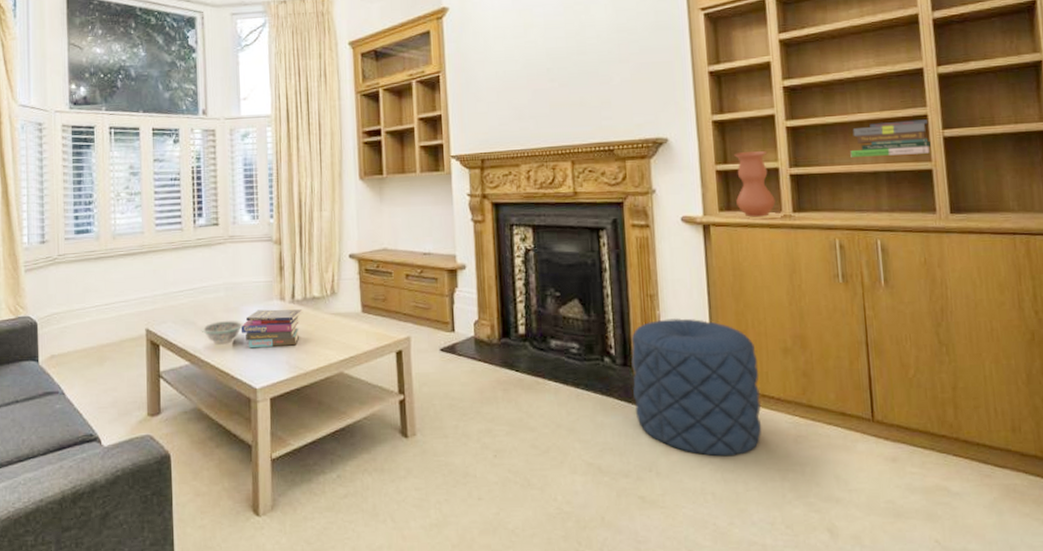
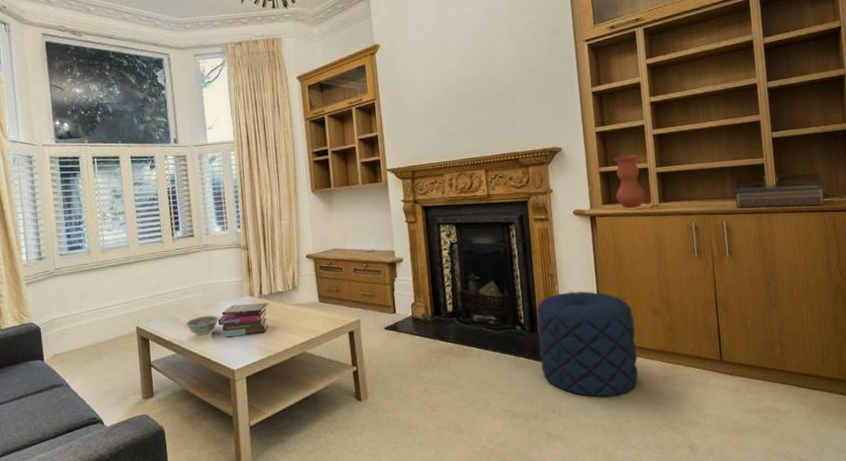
books: present [850,119,931,157] -> none [702,124,763,157]
decorative box: none [891,184,1016,227] -> present [734,173,826,208]

